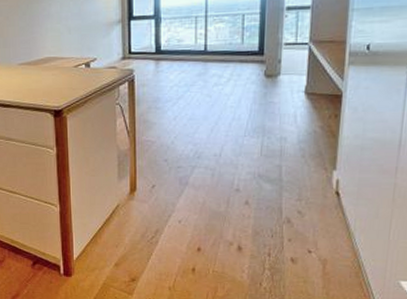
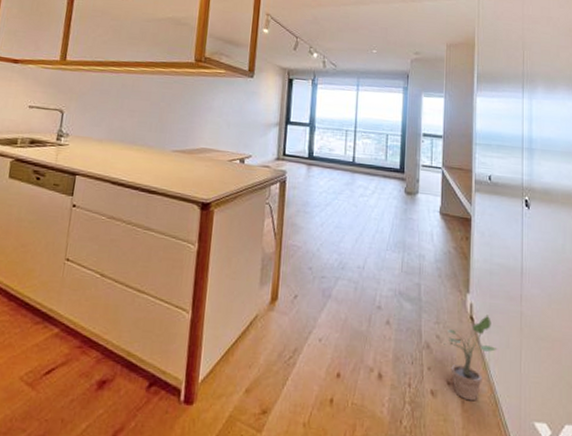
potted plant: none [305,189,365,266] -> present [443,315,498,402]

